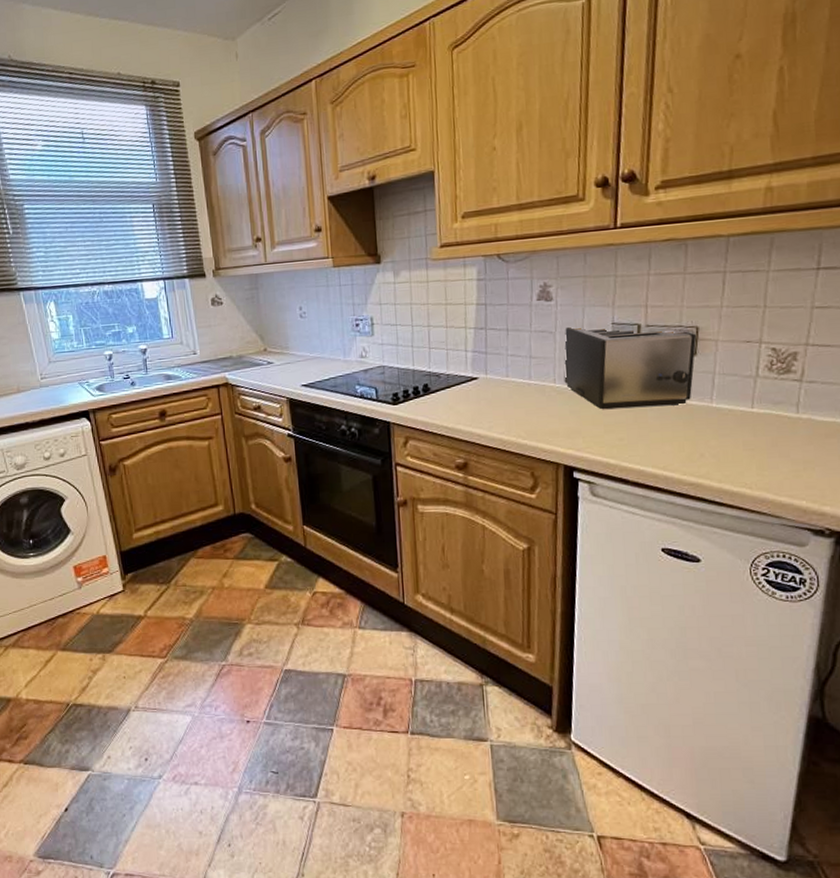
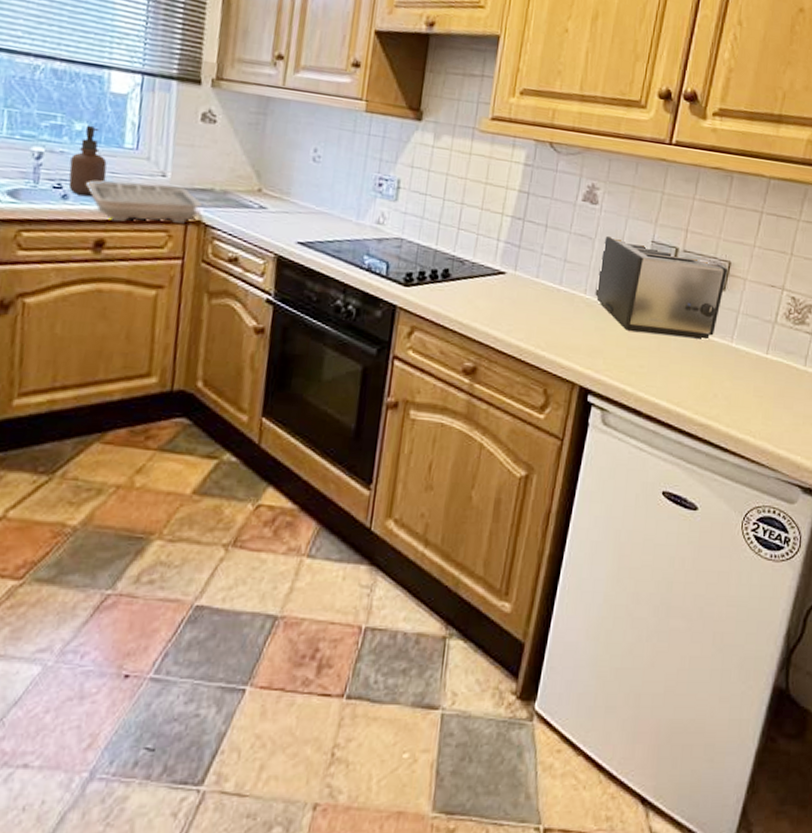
soap dispenser: none [130,327,157,380] -> present [68,125,107,196]
dish rack: none [145,360,227,395] -> present [86,180,203,224]

